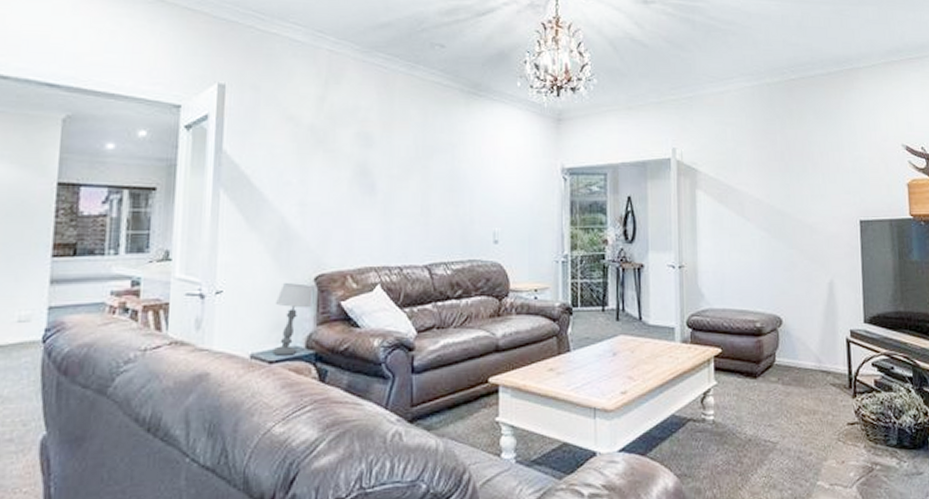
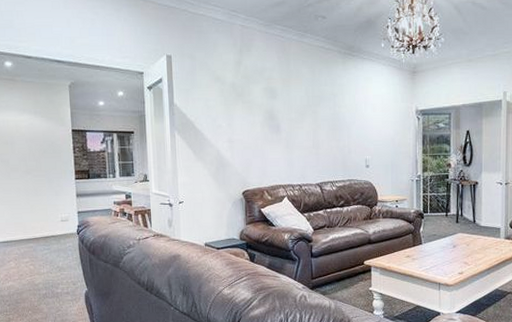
table lamp: present [272,283,313,357] -> none [217,196,242,245]

